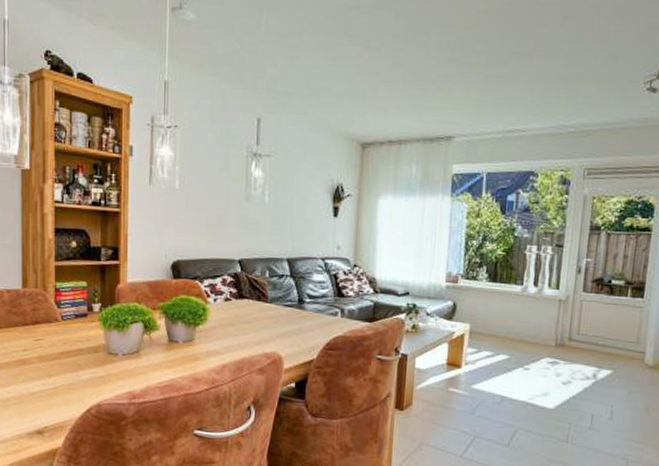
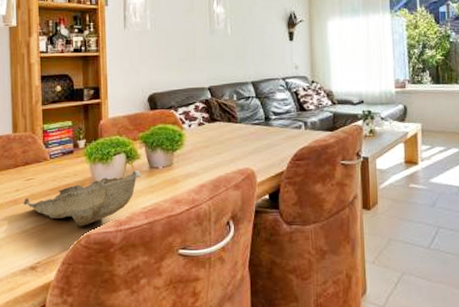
decorative bowl: none [32,342,159,395] -> present [23,170,141,226]

